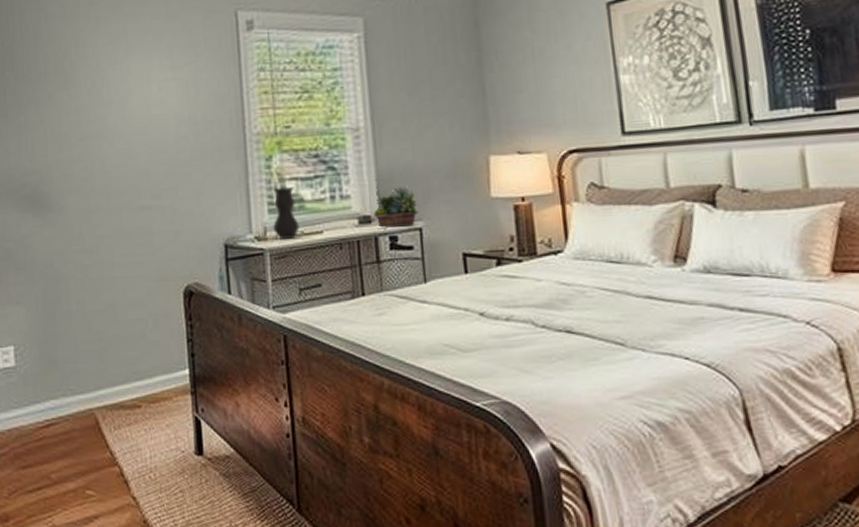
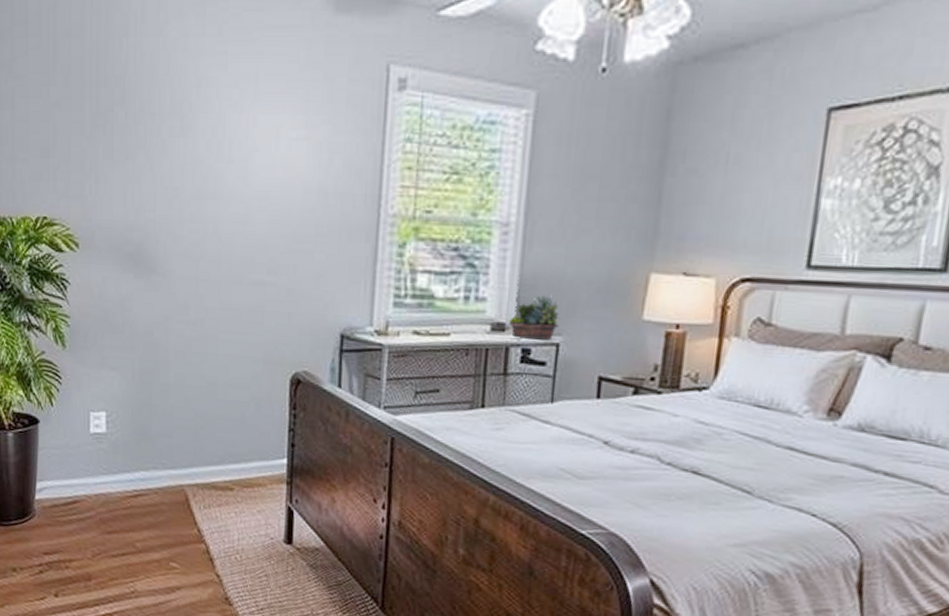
vase: present [272,187,300,239] -> none [395,279,427,337]

